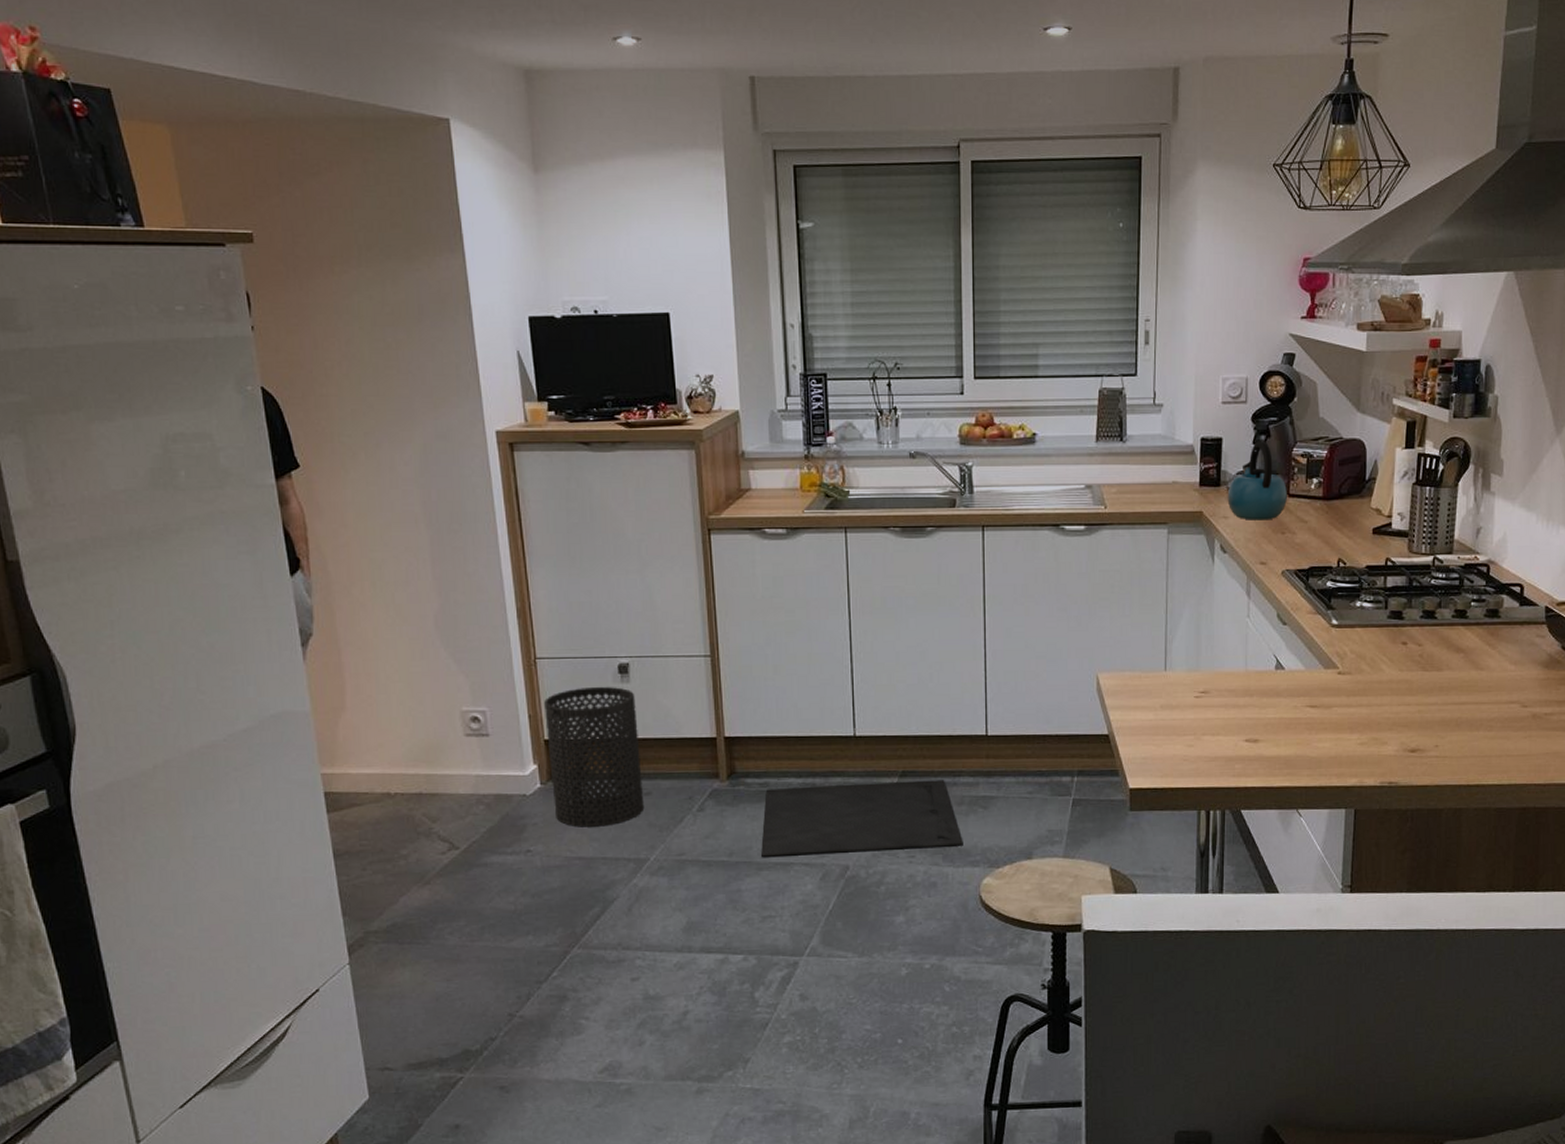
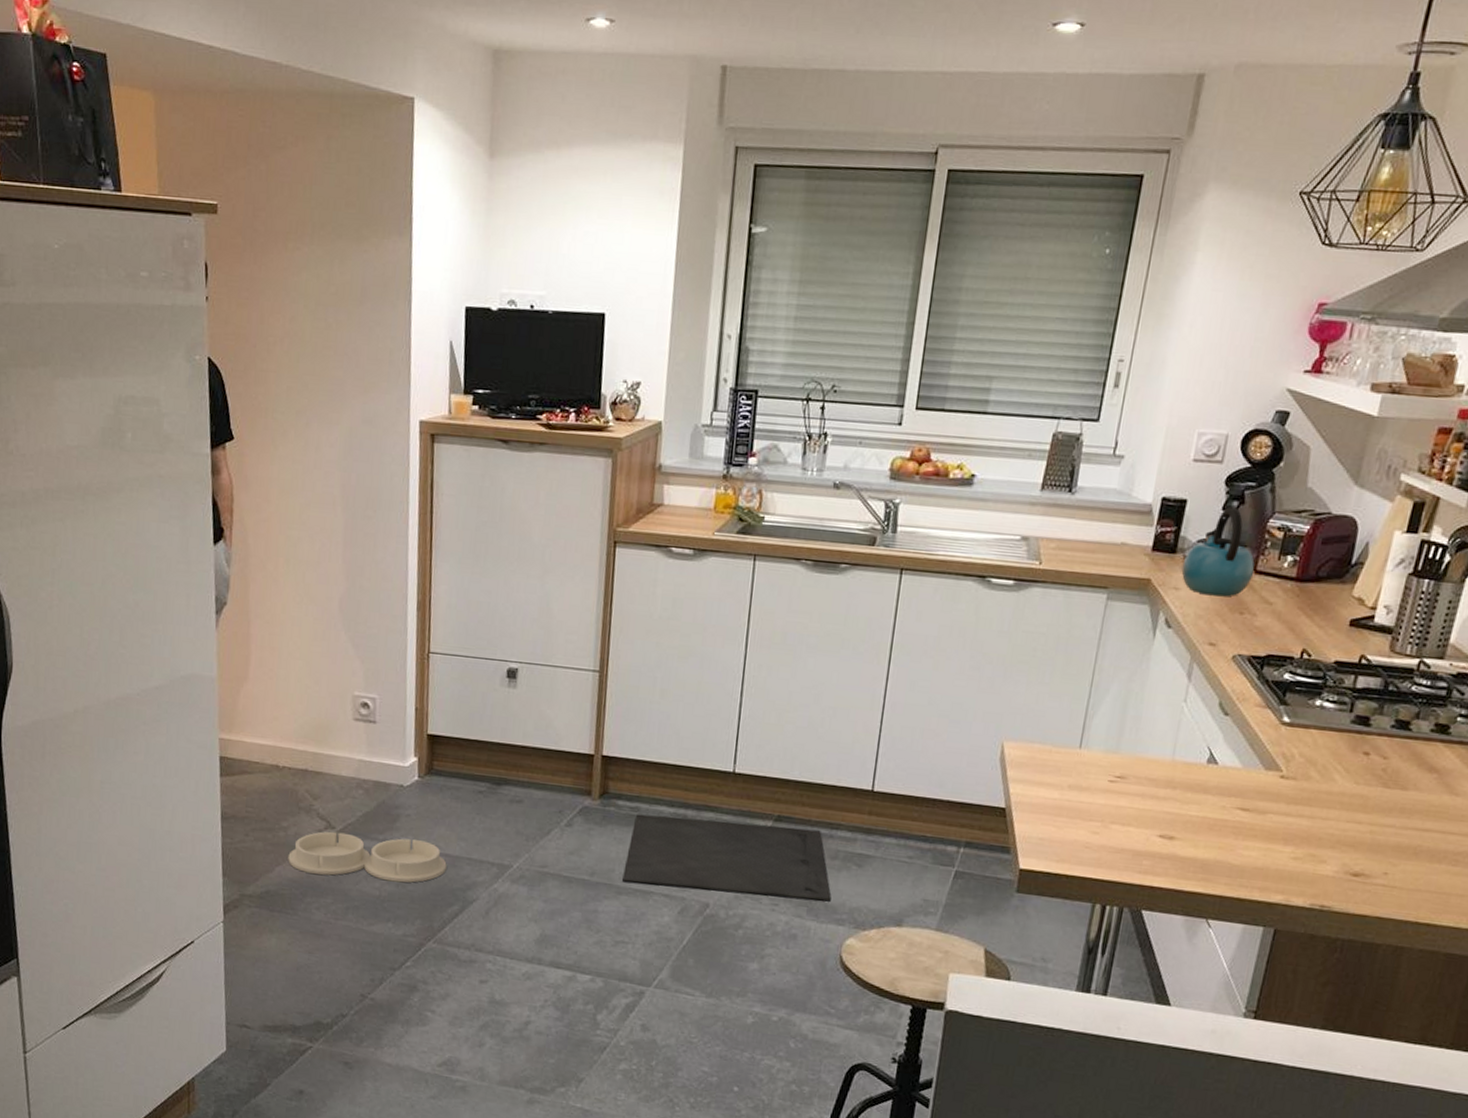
pet bowl: none [412,847,582,898] -> present [288,831,447,883]
trash can: present [544,686,645,827] -> none [428,687,520,828]

